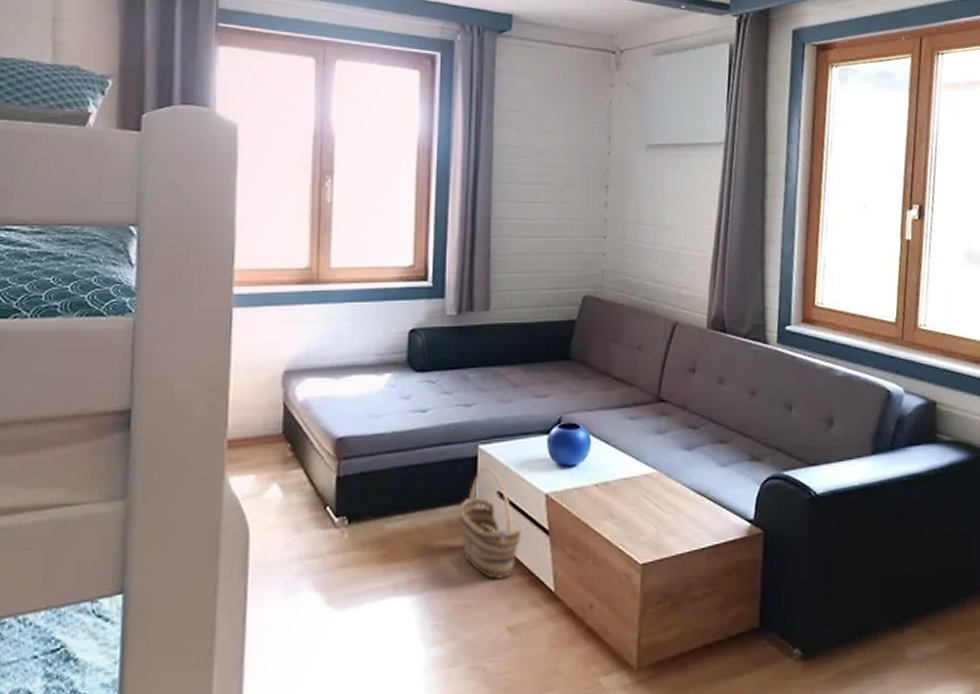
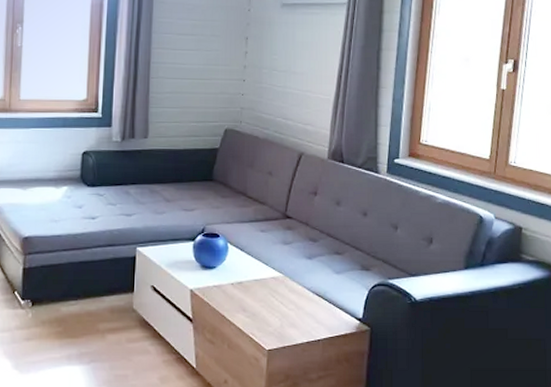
basket: present [460,467,521,580] -> none [121,266,170,356]

